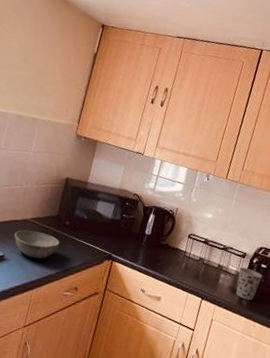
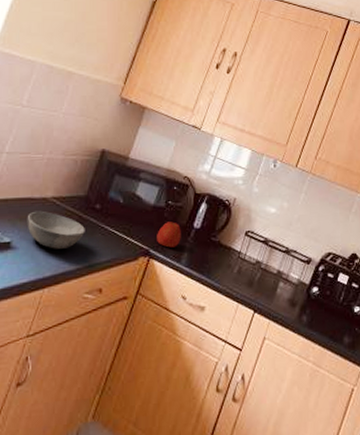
apple: none [116,231,136,252] -> present [157,221,181,248]
cup: present [236,267,263,300] -> none [296,275,328,316]

